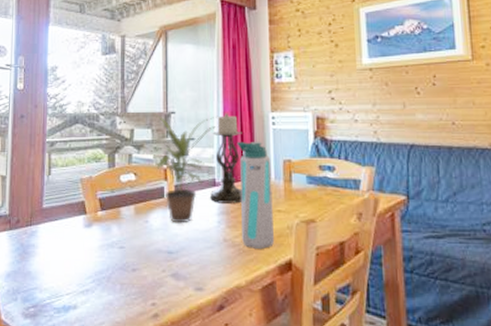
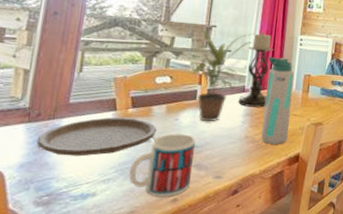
plate: none [19,221,128,265] -> present [36,117,157,156]
mug: none [106,238,170,312] -> present [129,134,196,197]

